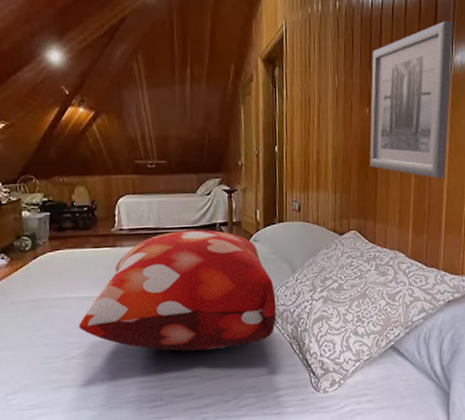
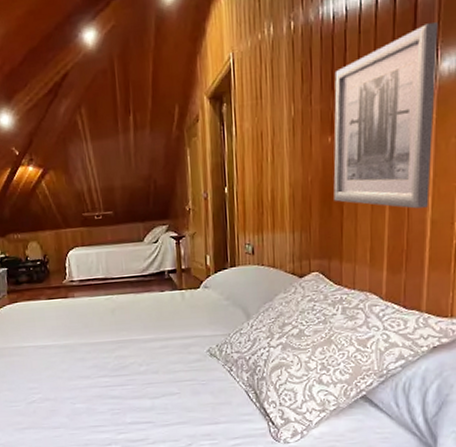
decorative pillow: present [79,230,277,352] -> none [37,278,231,398]

